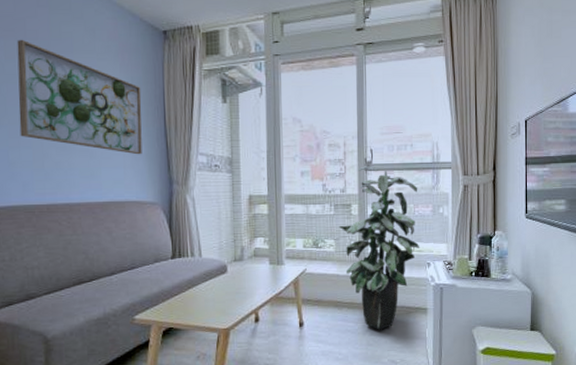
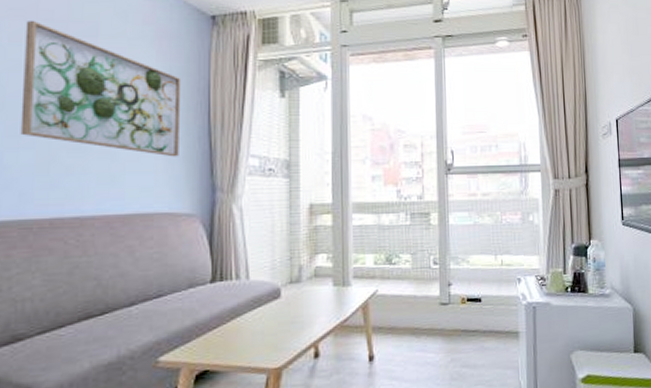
indoor plant: present [338,166,420,330] -> none [415,169,509,361]

